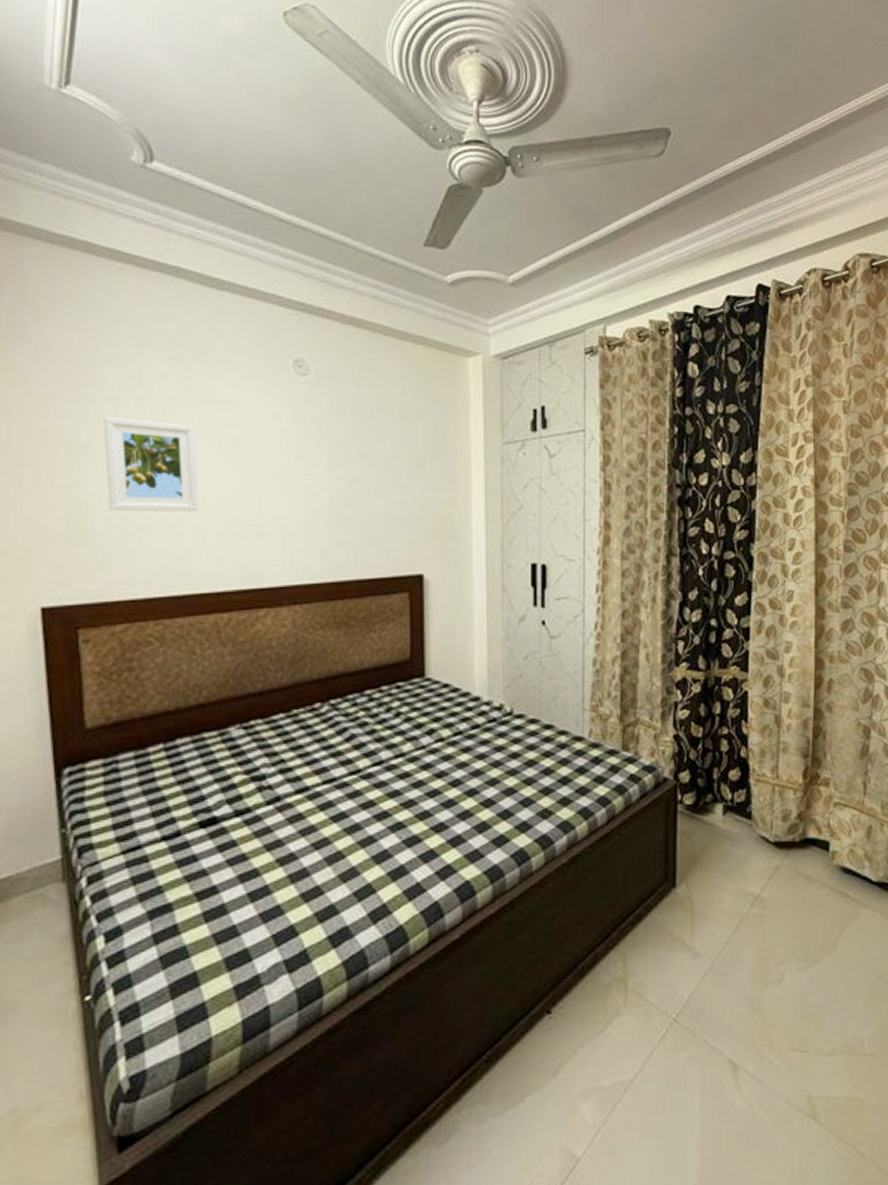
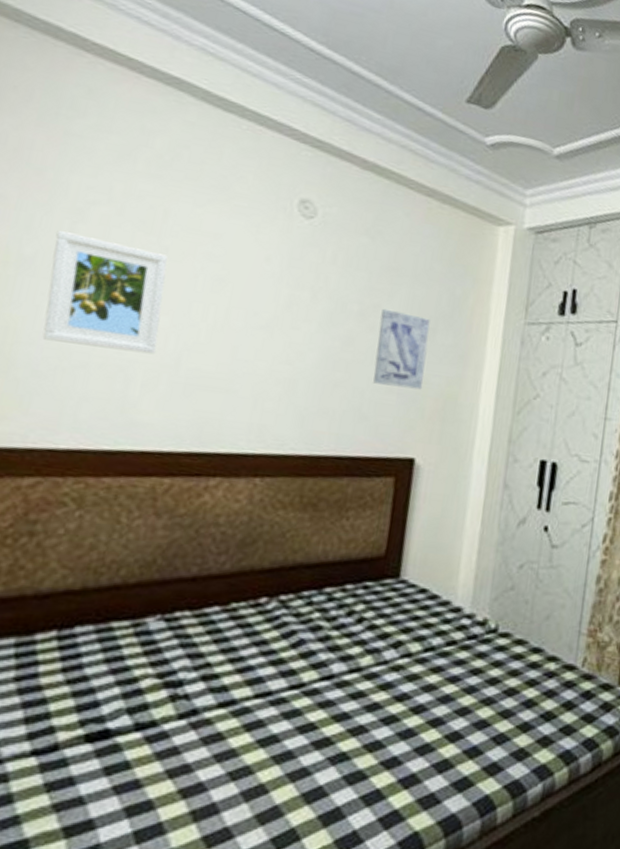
wall art: none [377,446,422,514] -> present [373,308,430,390]

